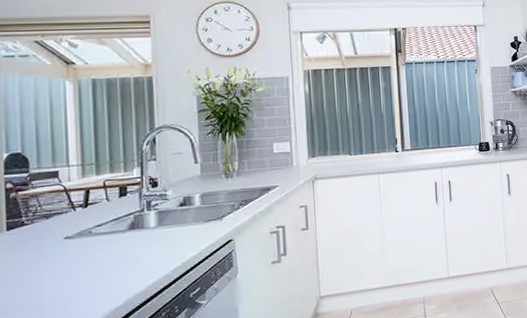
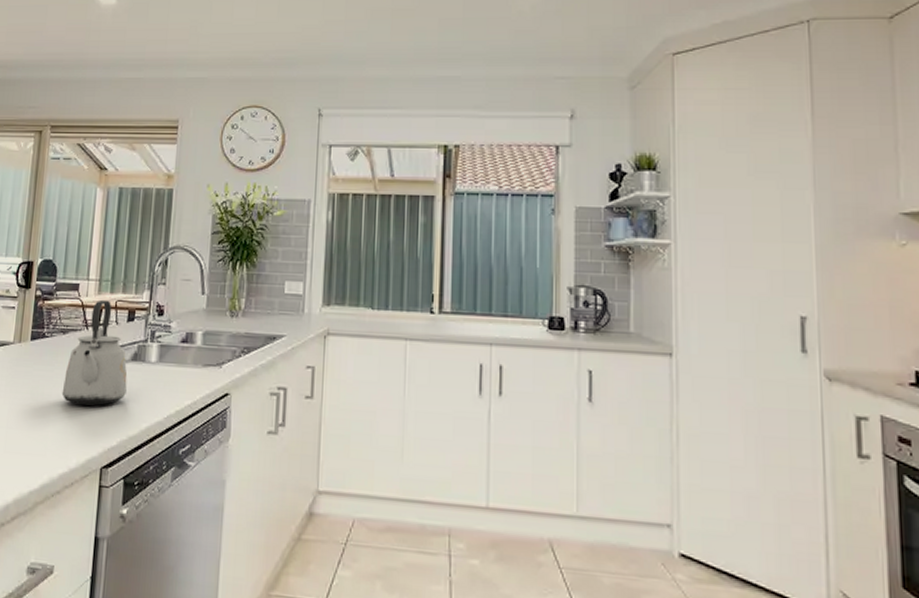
kettle: none [53,181,127,279] -> present [61,299,128,406]

